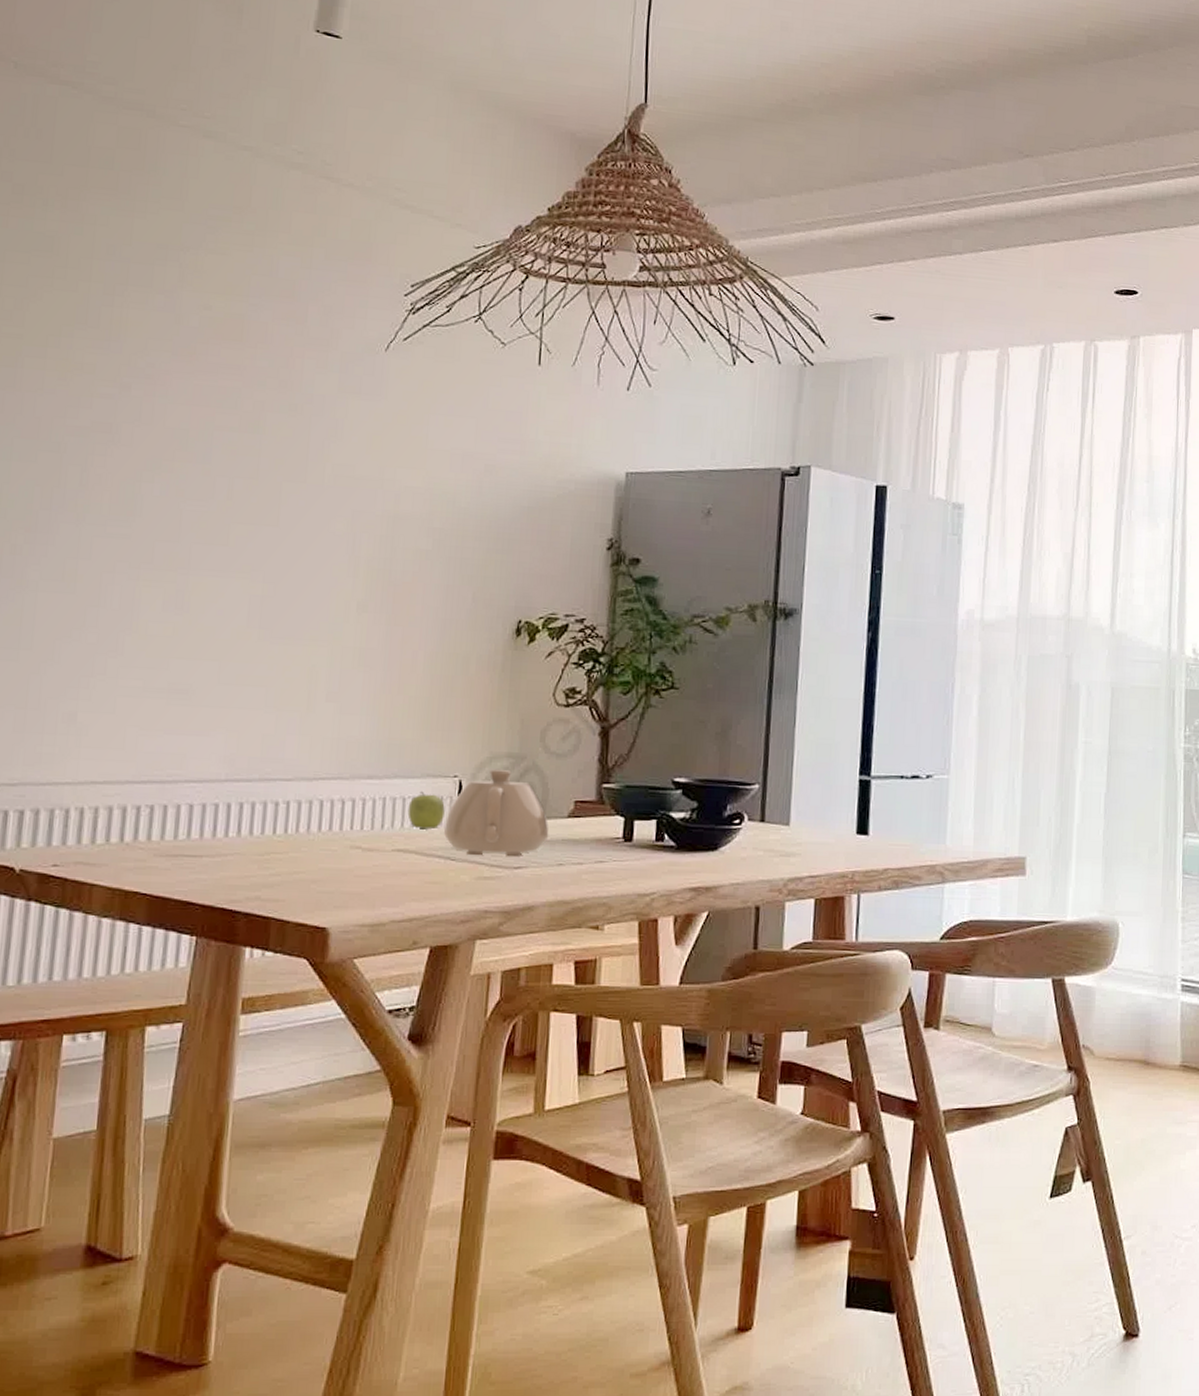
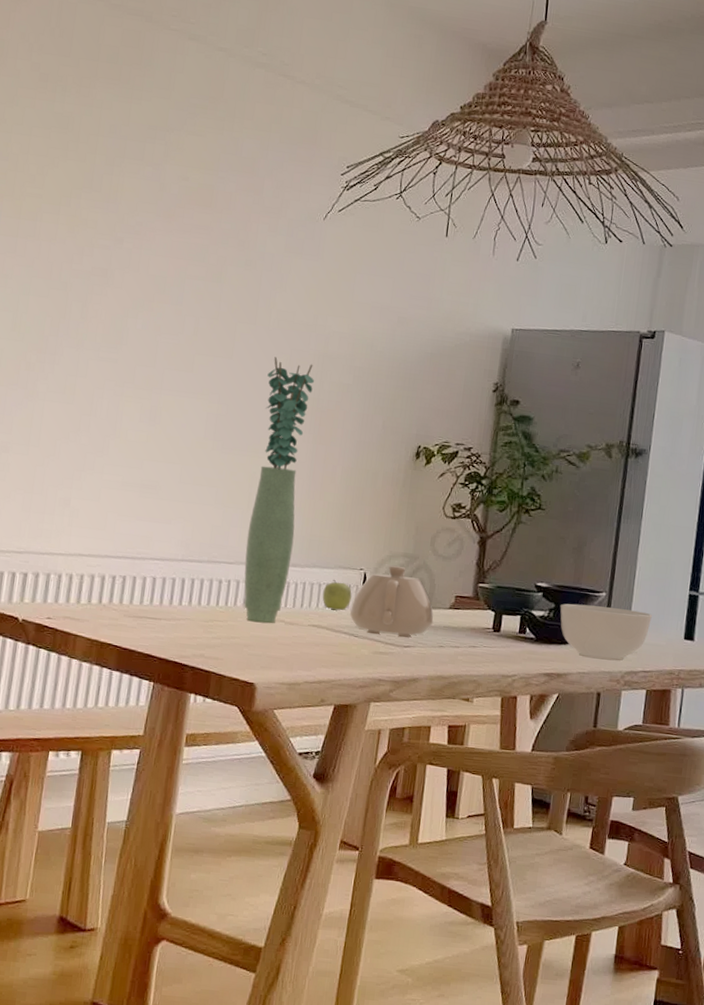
vase: none [306,521,385,852] -> present [243,357,315,624]
bowl: none [704,800,816,866] -> present [560,603,652,661]

